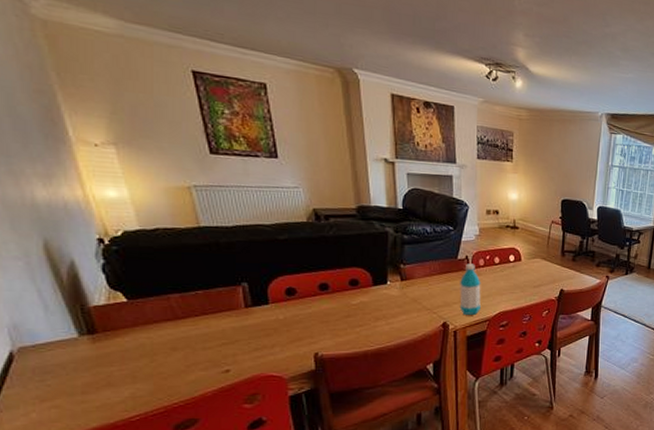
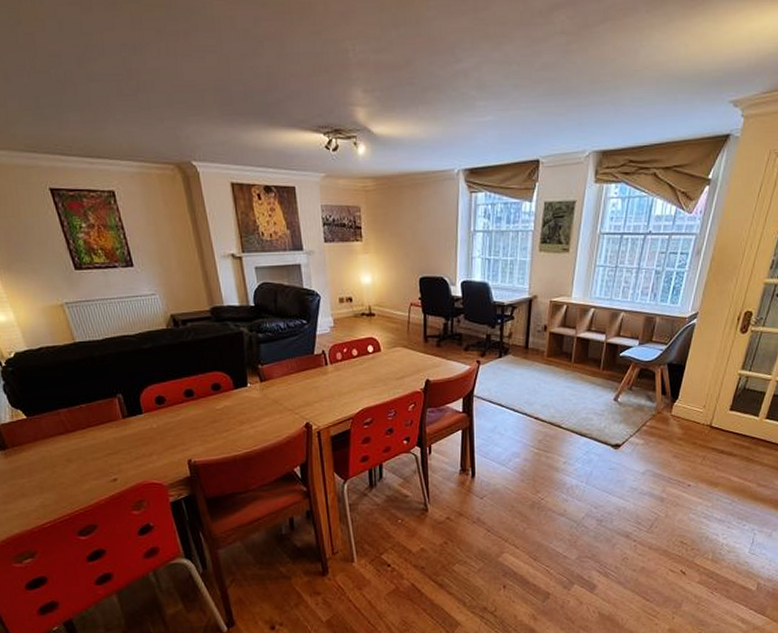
water bottle: present [459,263,481,315] -> none [319,358,342,414]

